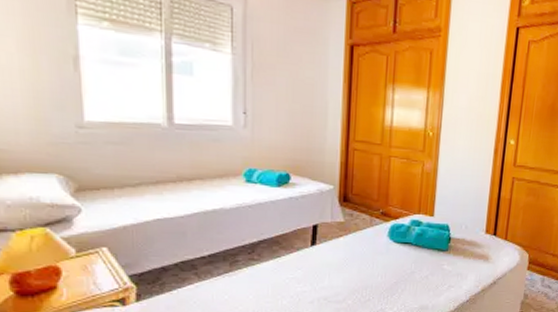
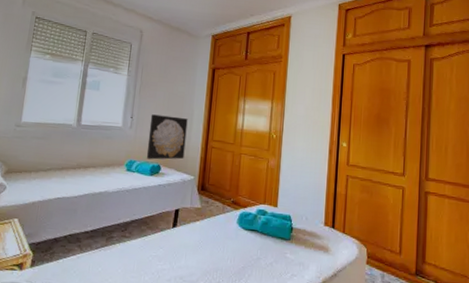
wall art: none [270,108,321,167] -> present [146,114,188,160]

